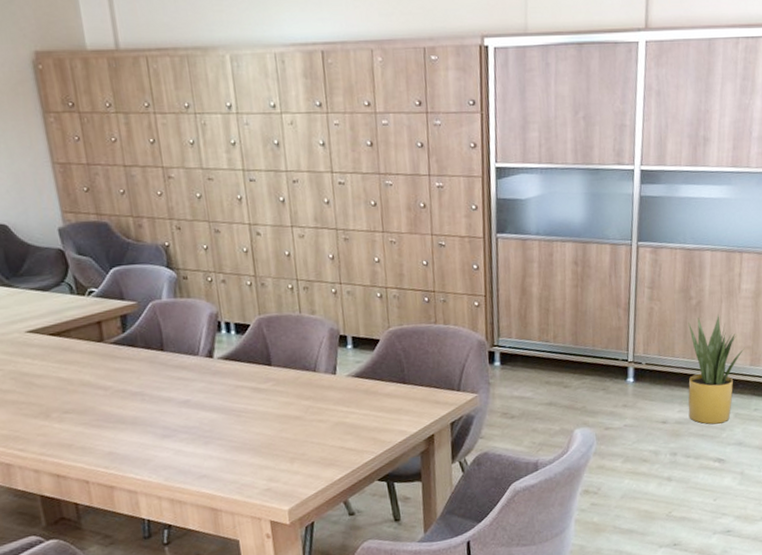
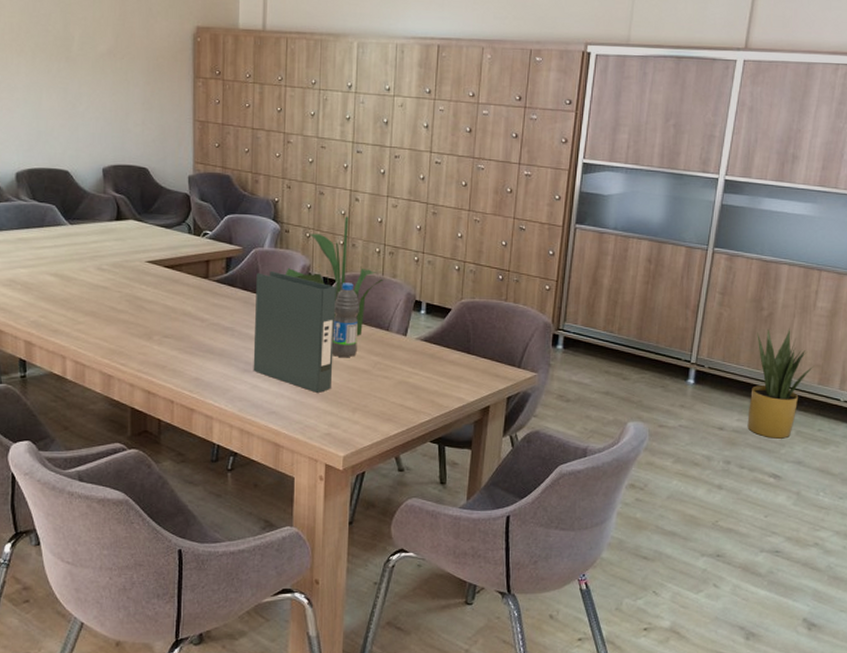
binder: none [158,324,263,448] -> present [253,271,336,393]
plant: none [191,253,302,382] -> present [285,216,383,336]
water bottle: none [251,325,286,408] -> present [332,283,359,358]

